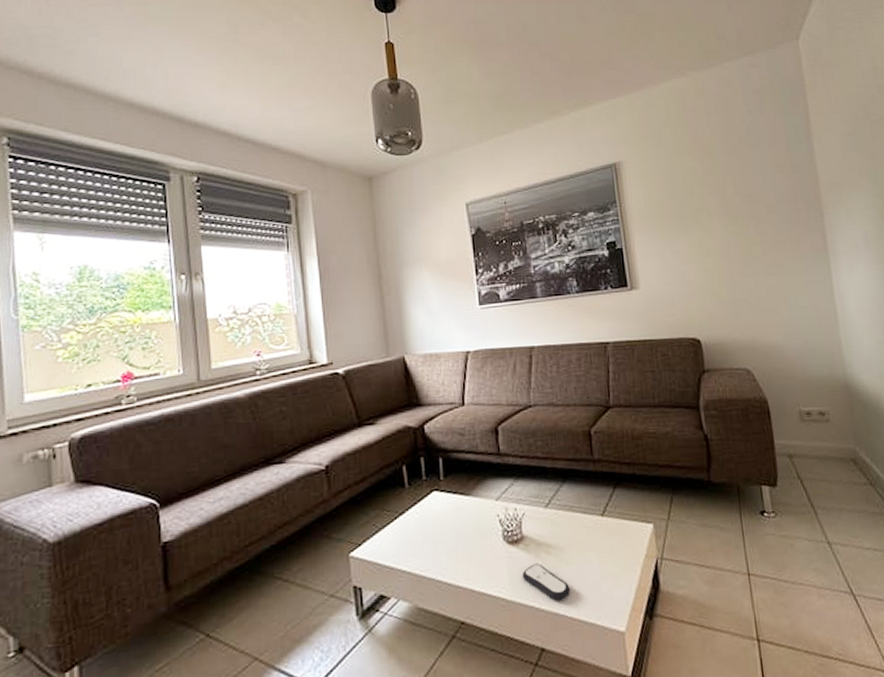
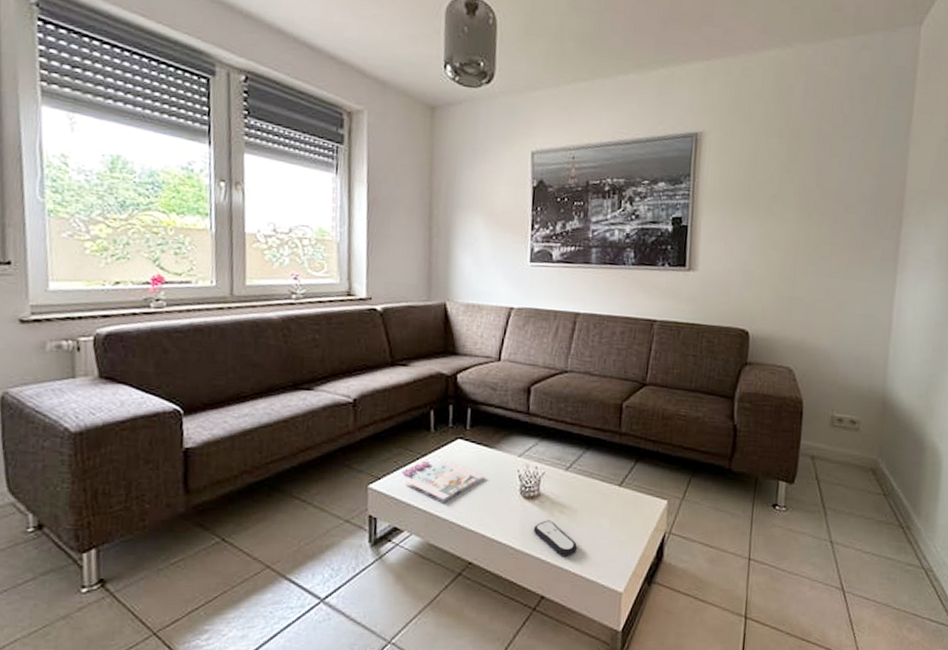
magazine: none [382,516,465,562] -> present [402,460,484,503]

